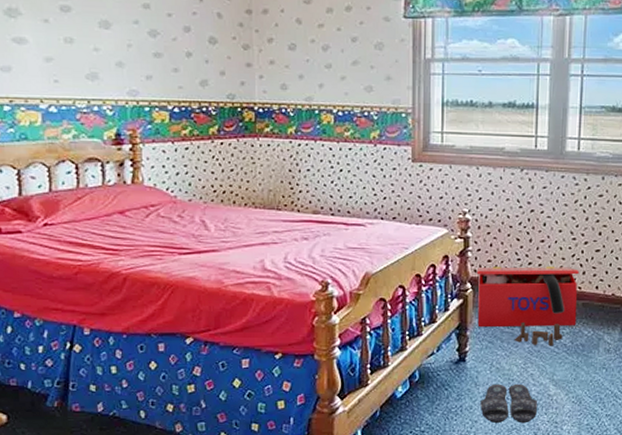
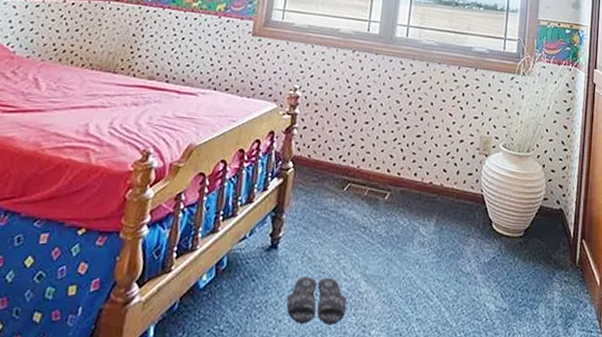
toy: present [476,266,581,346] -> none [294,146,400,236]

